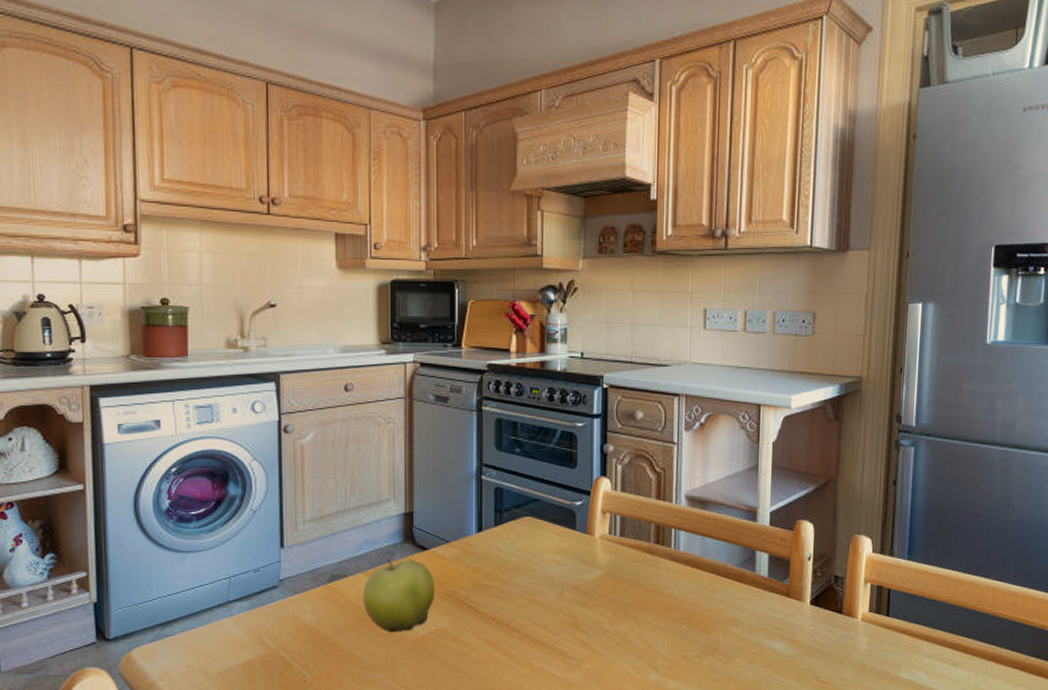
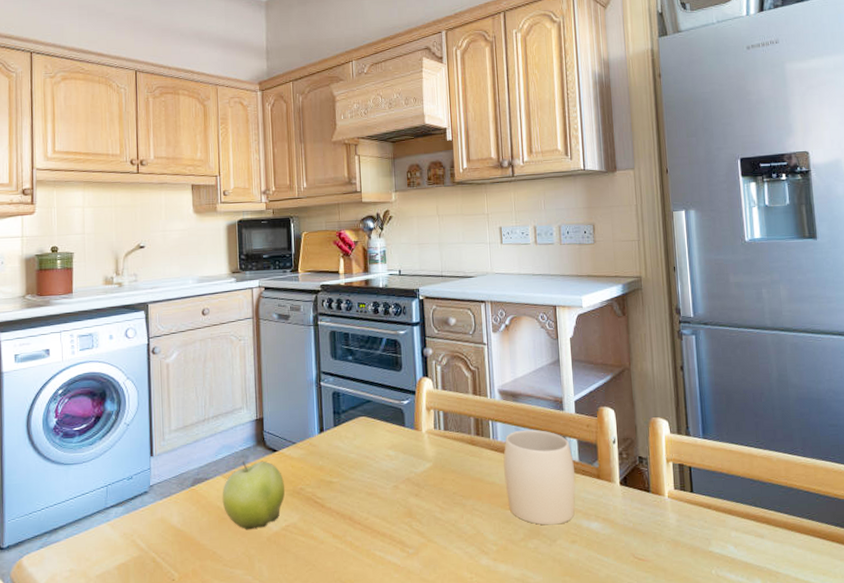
mug: none [683,540,763,643] -> present [503,429,576,525]

